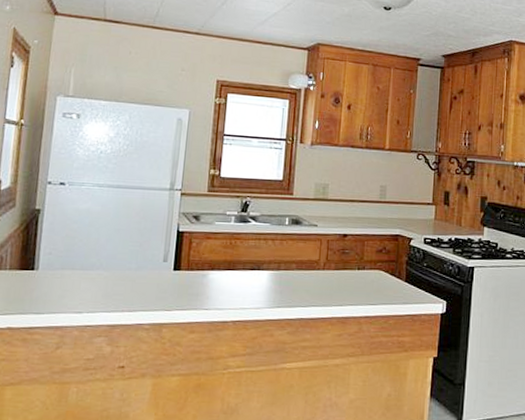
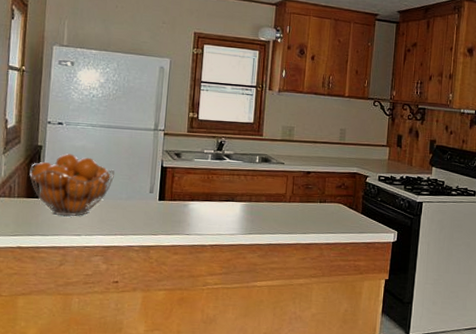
fruit basket: none [24,218,123,290] -> present [29,153,114,216]

